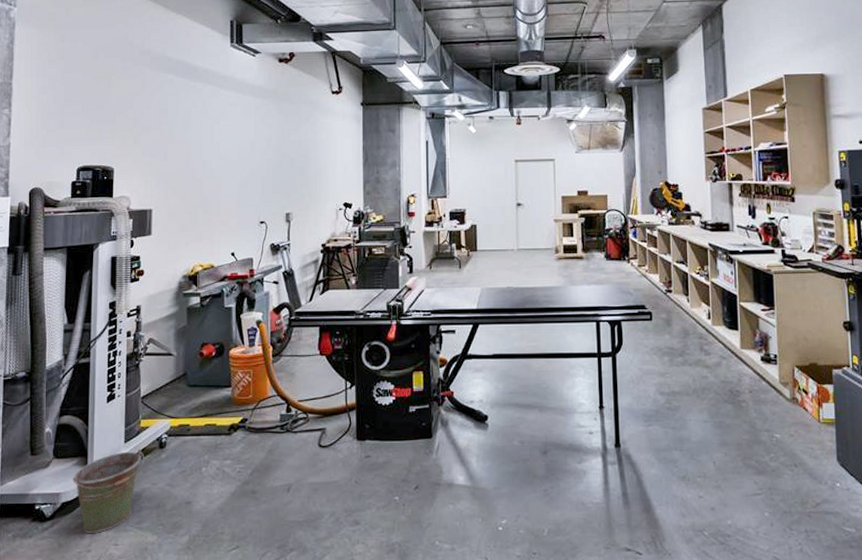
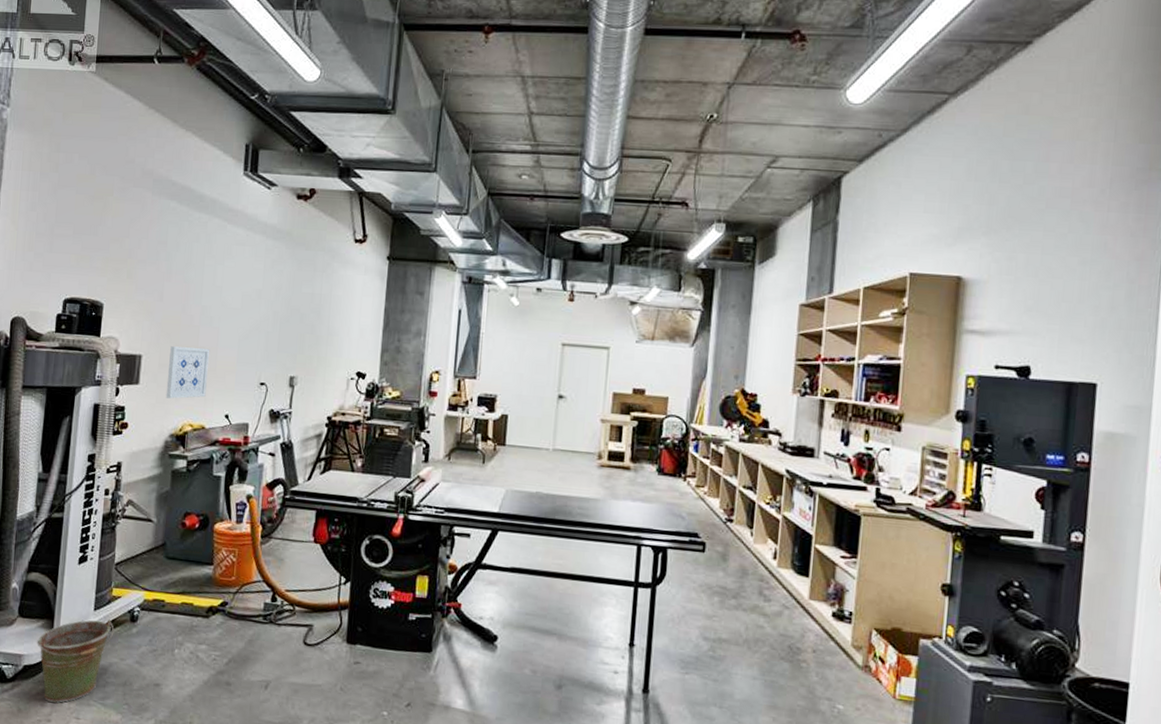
wall art: none [176,197,213,244] -> present [165,346,210,399]

